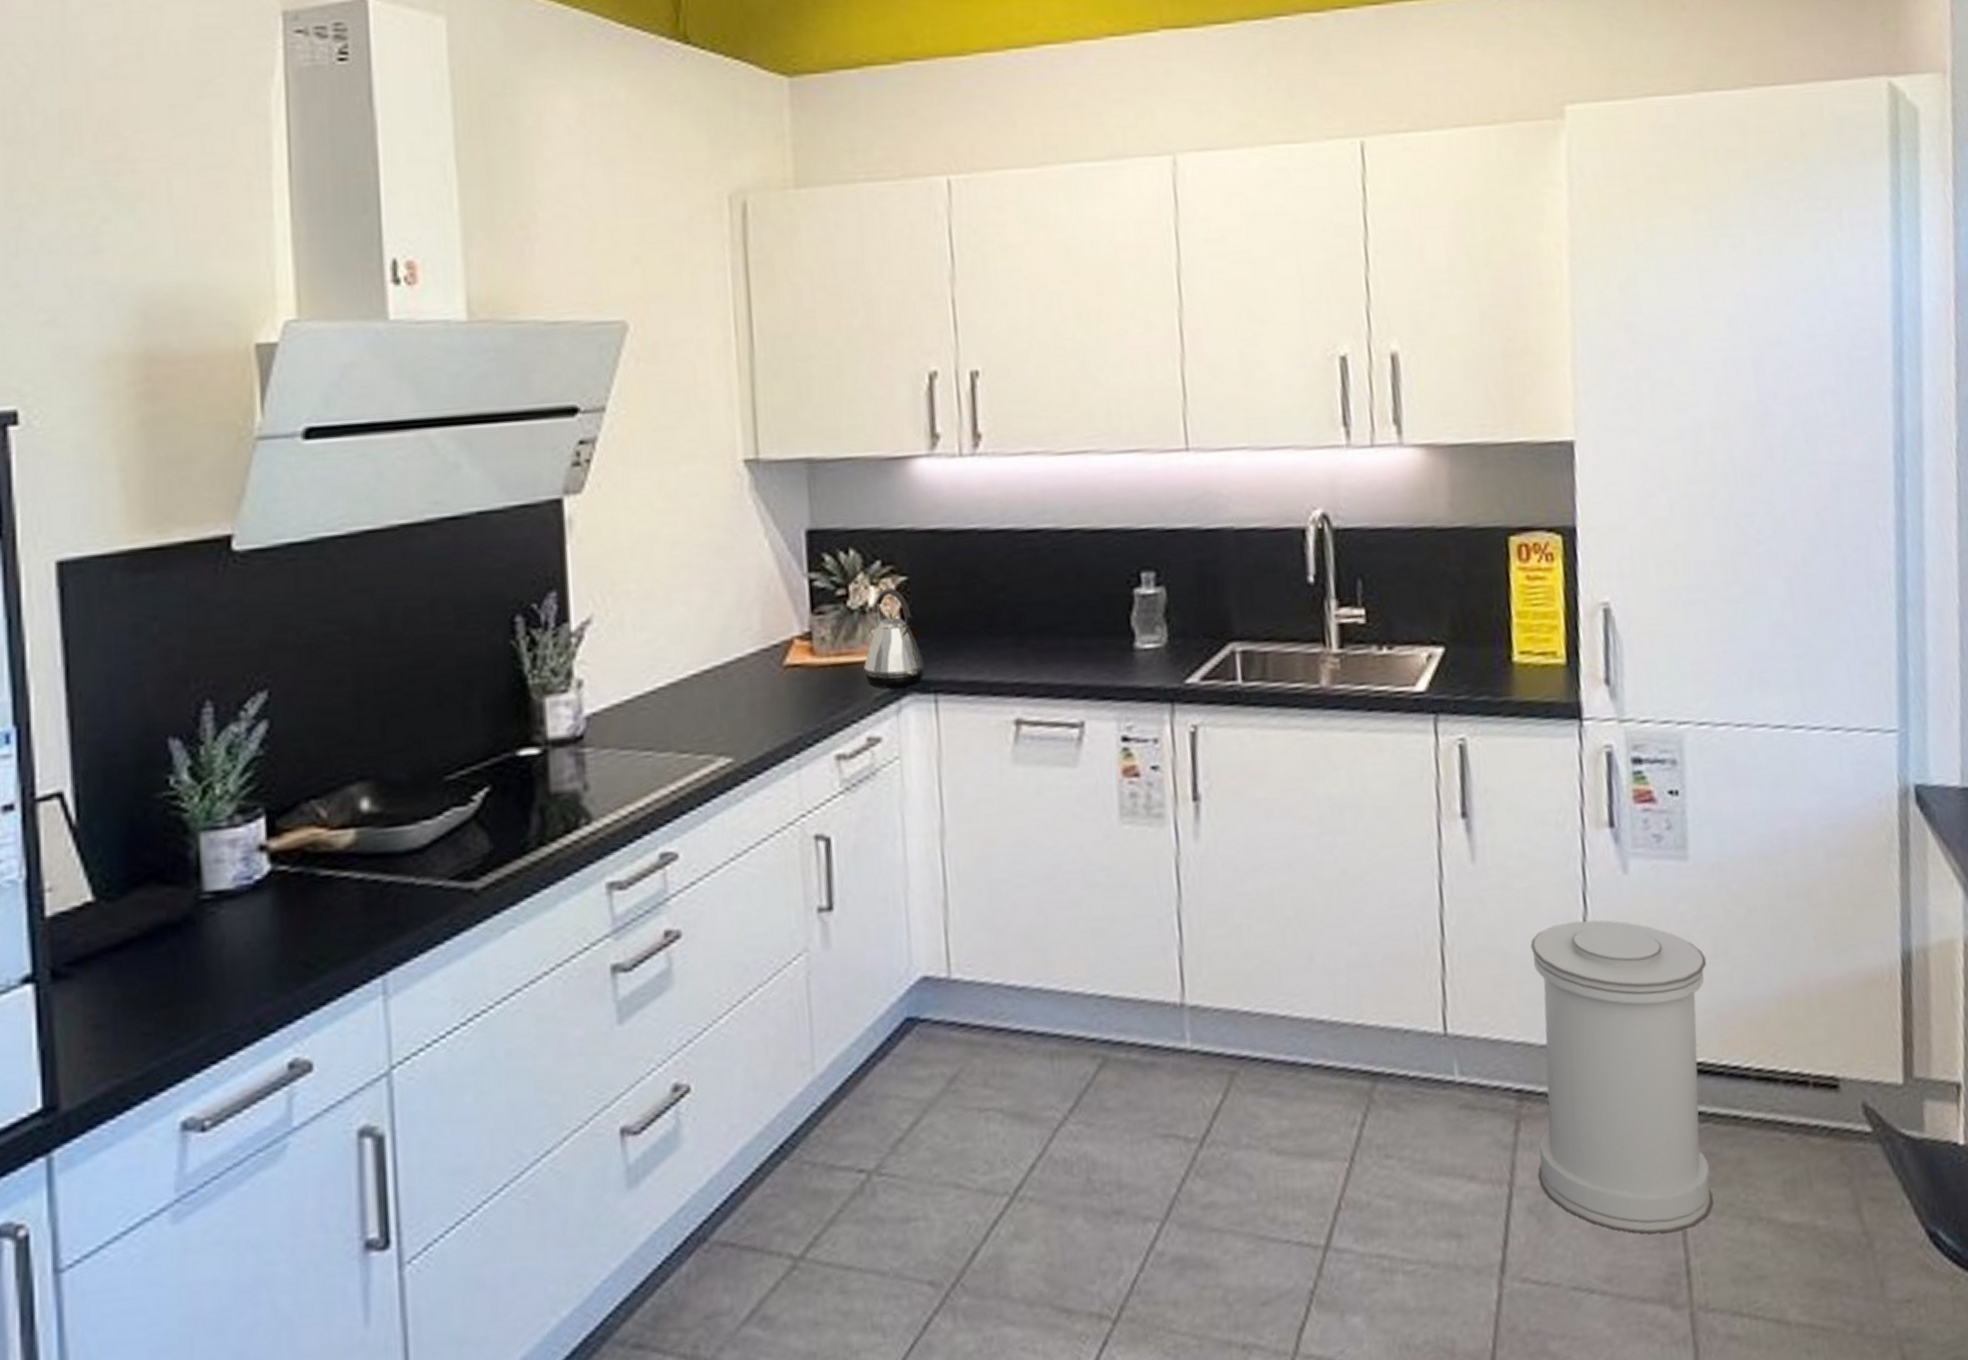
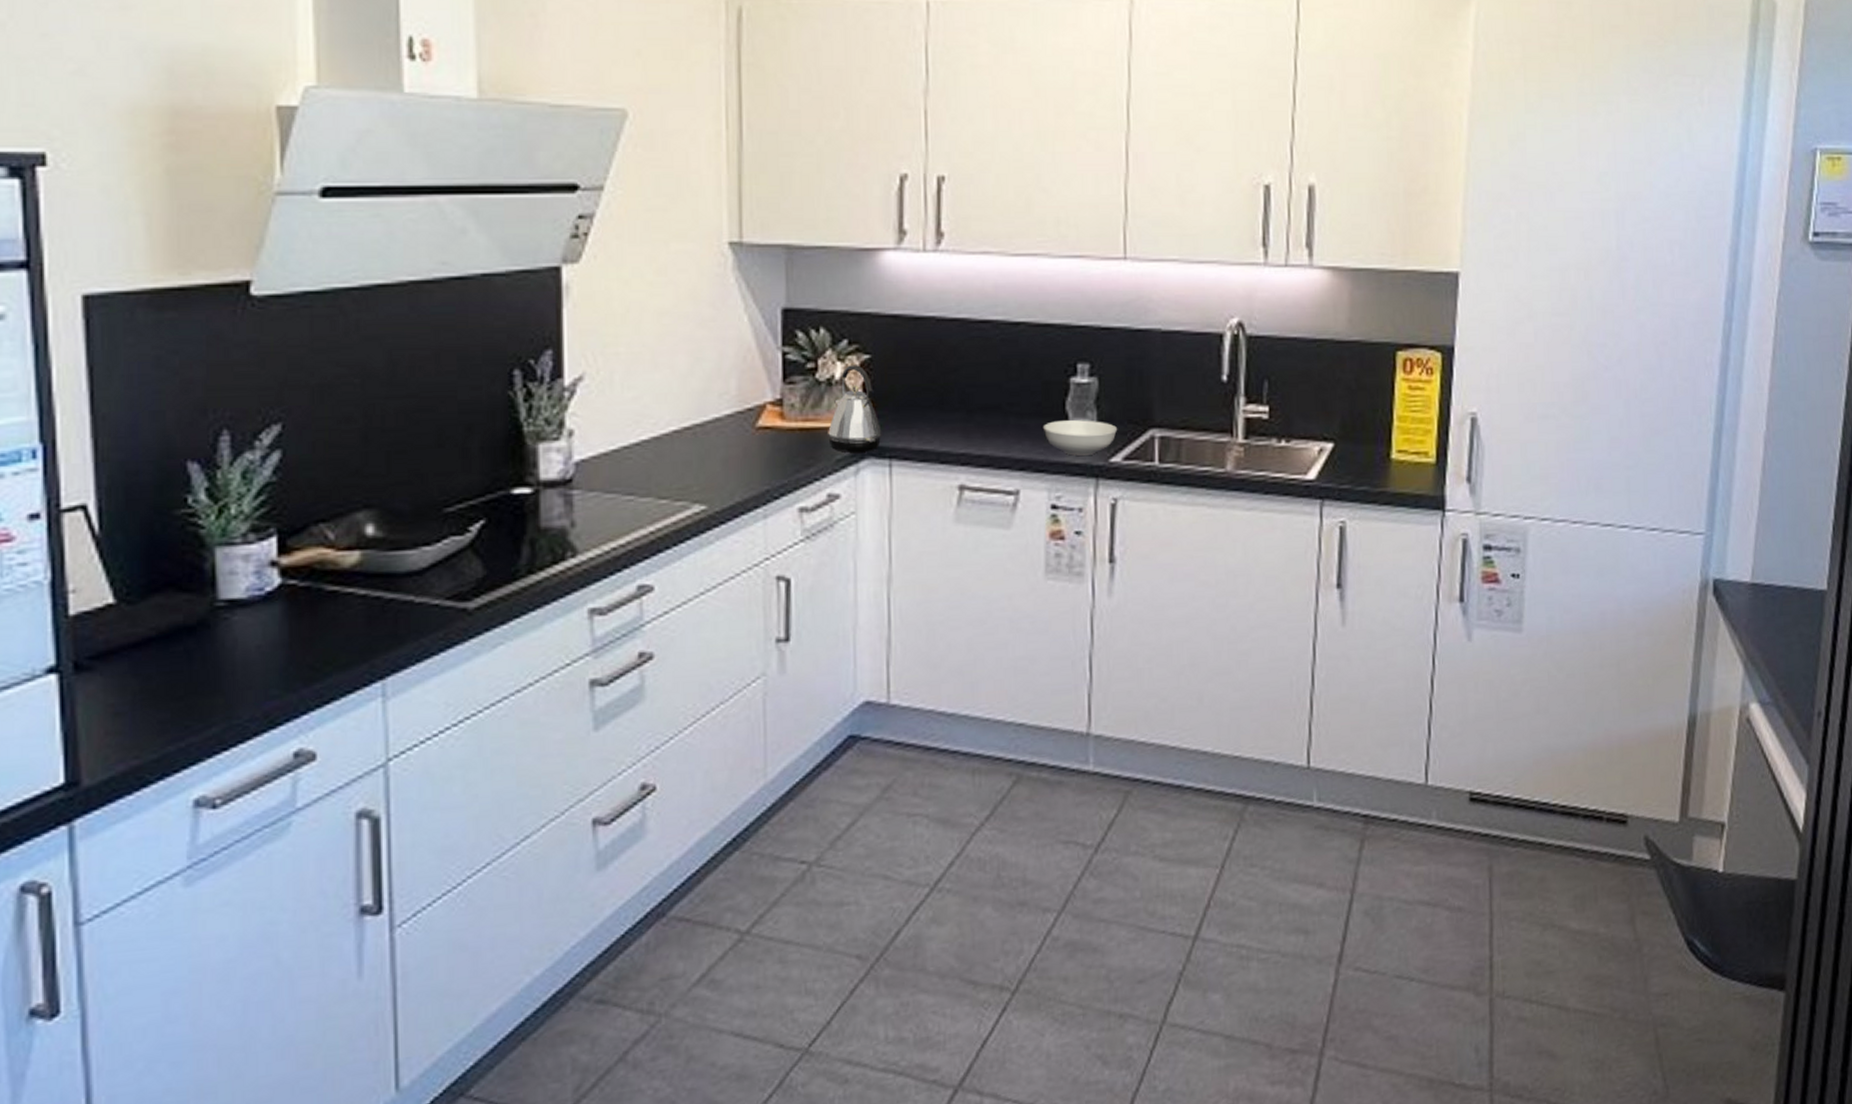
bowl: none [1106,636,1193,679] -> present [1042,420,1118,456]
trash can: present [1530,920,1714,1234] -> none [1376,678,1530,935]

